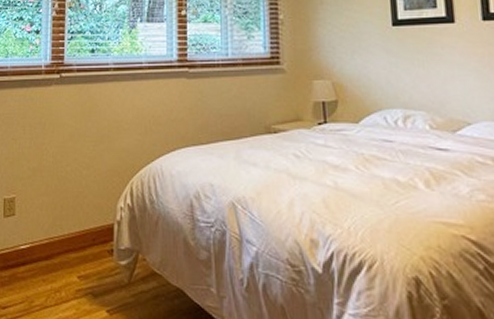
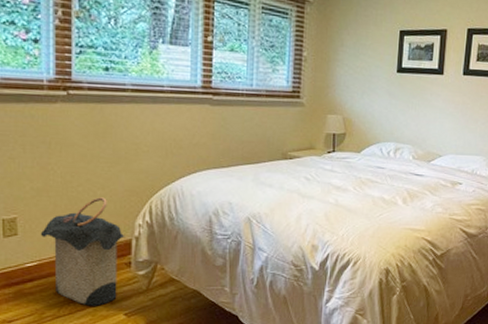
laundry hamper: none [33,177,108,299] -> present [40,197,125,306]

